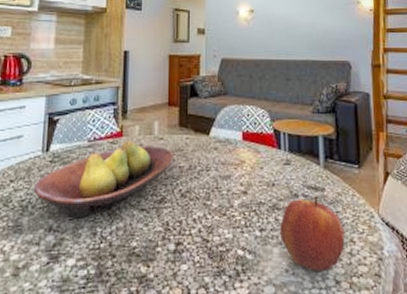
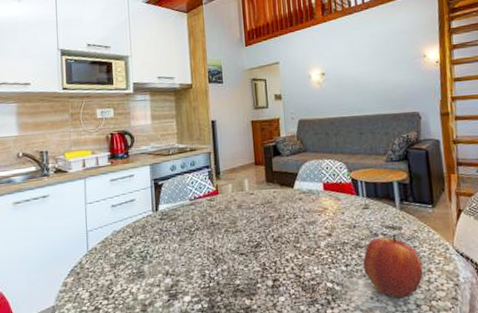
fruit bowl: present [33,141,175,219] -> none [149,198,265,265]

